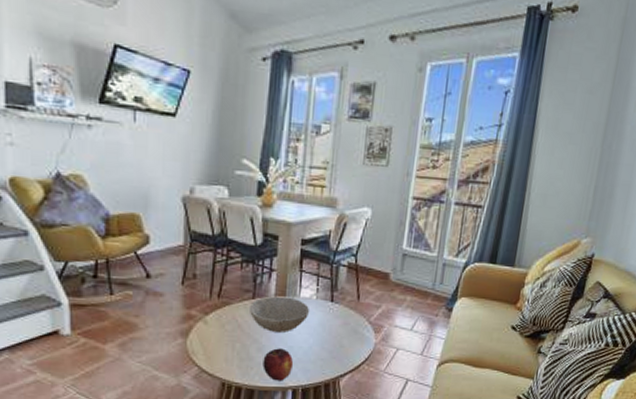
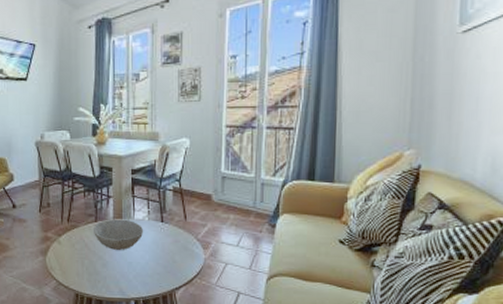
fruit: present [263,348,294,381] -> none [108,264,134,293]

